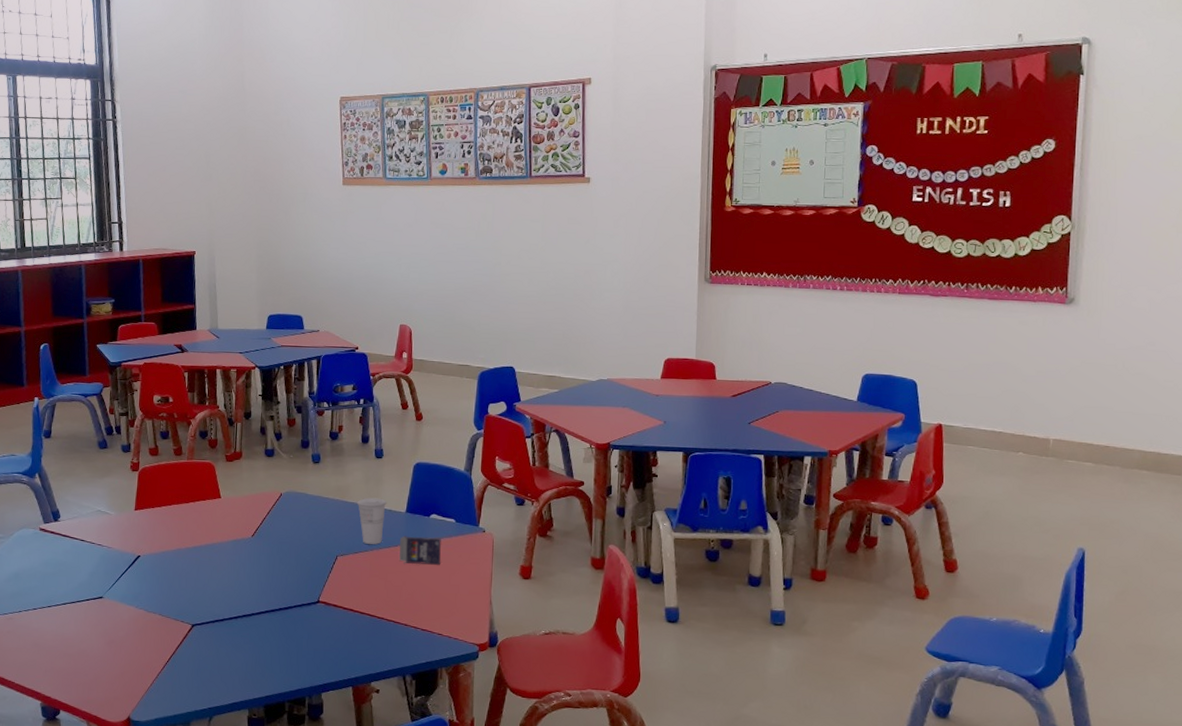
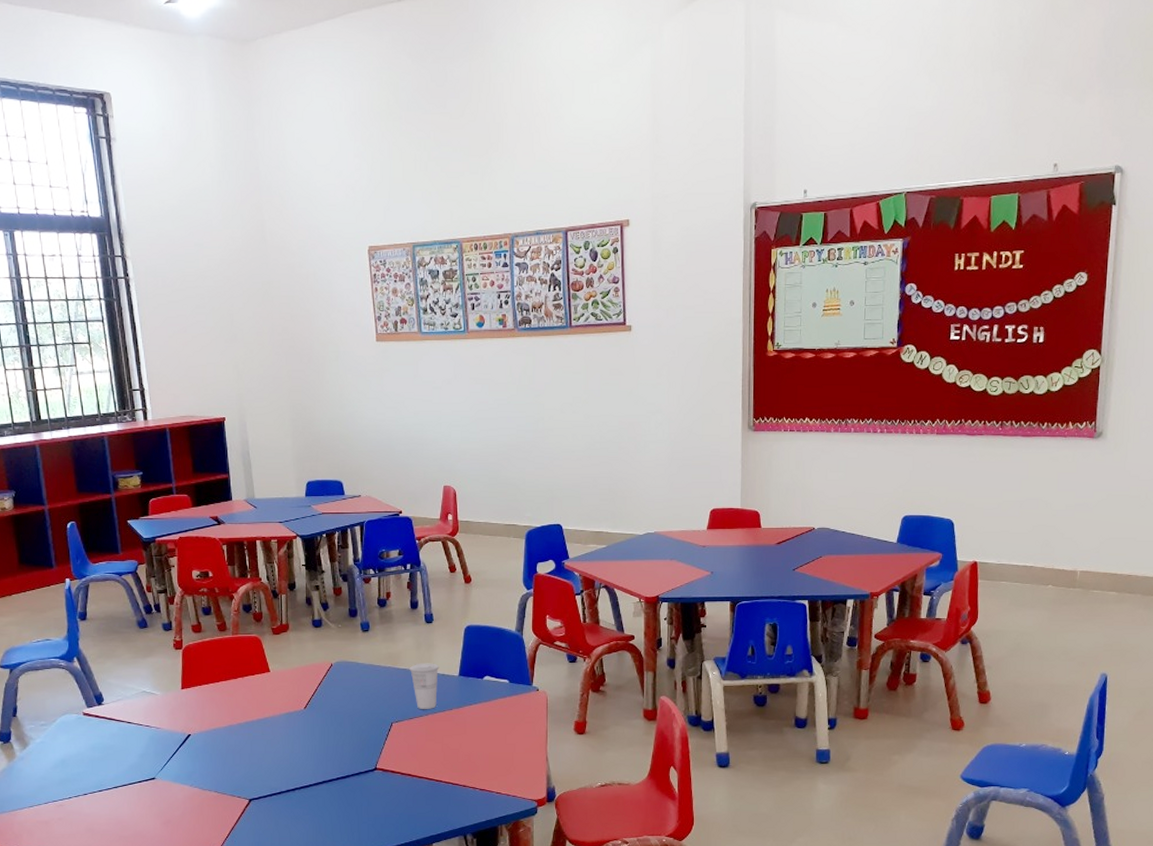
crayon box: present [399,536,441,565] -> none [454,699,496,727]

